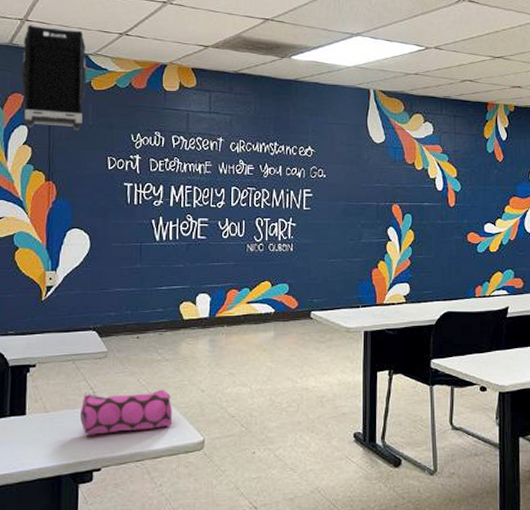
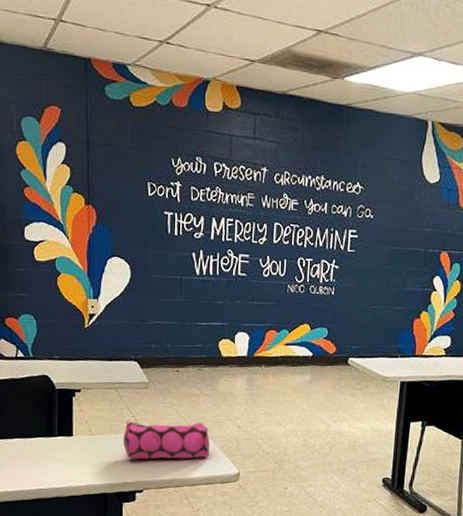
luggage: present [21,25,87,130] -> none [57,26,125,151]

